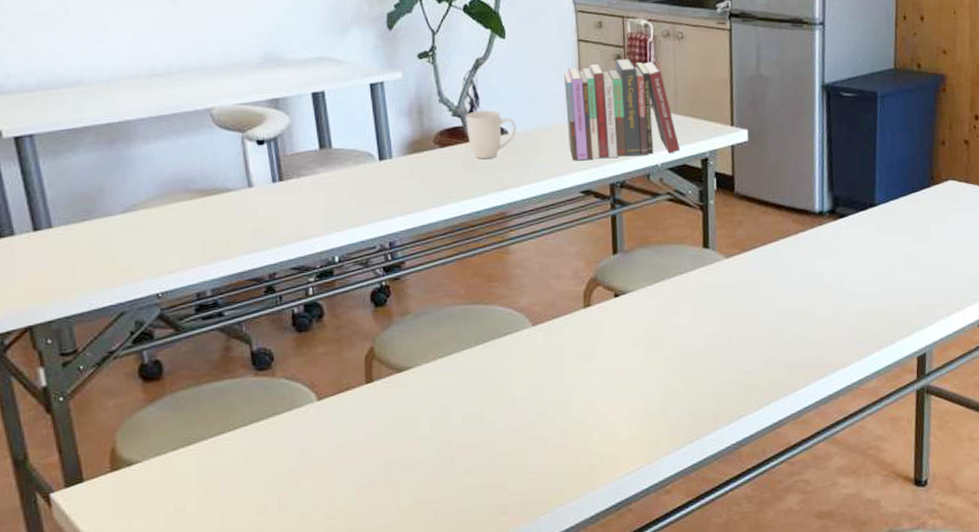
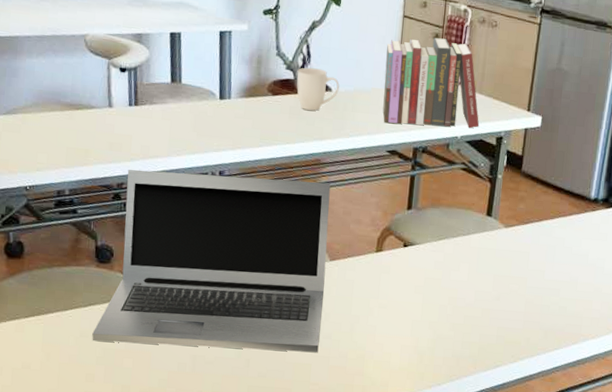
laptop: none [258,237,533,464] -> present [92,169,331,353]

